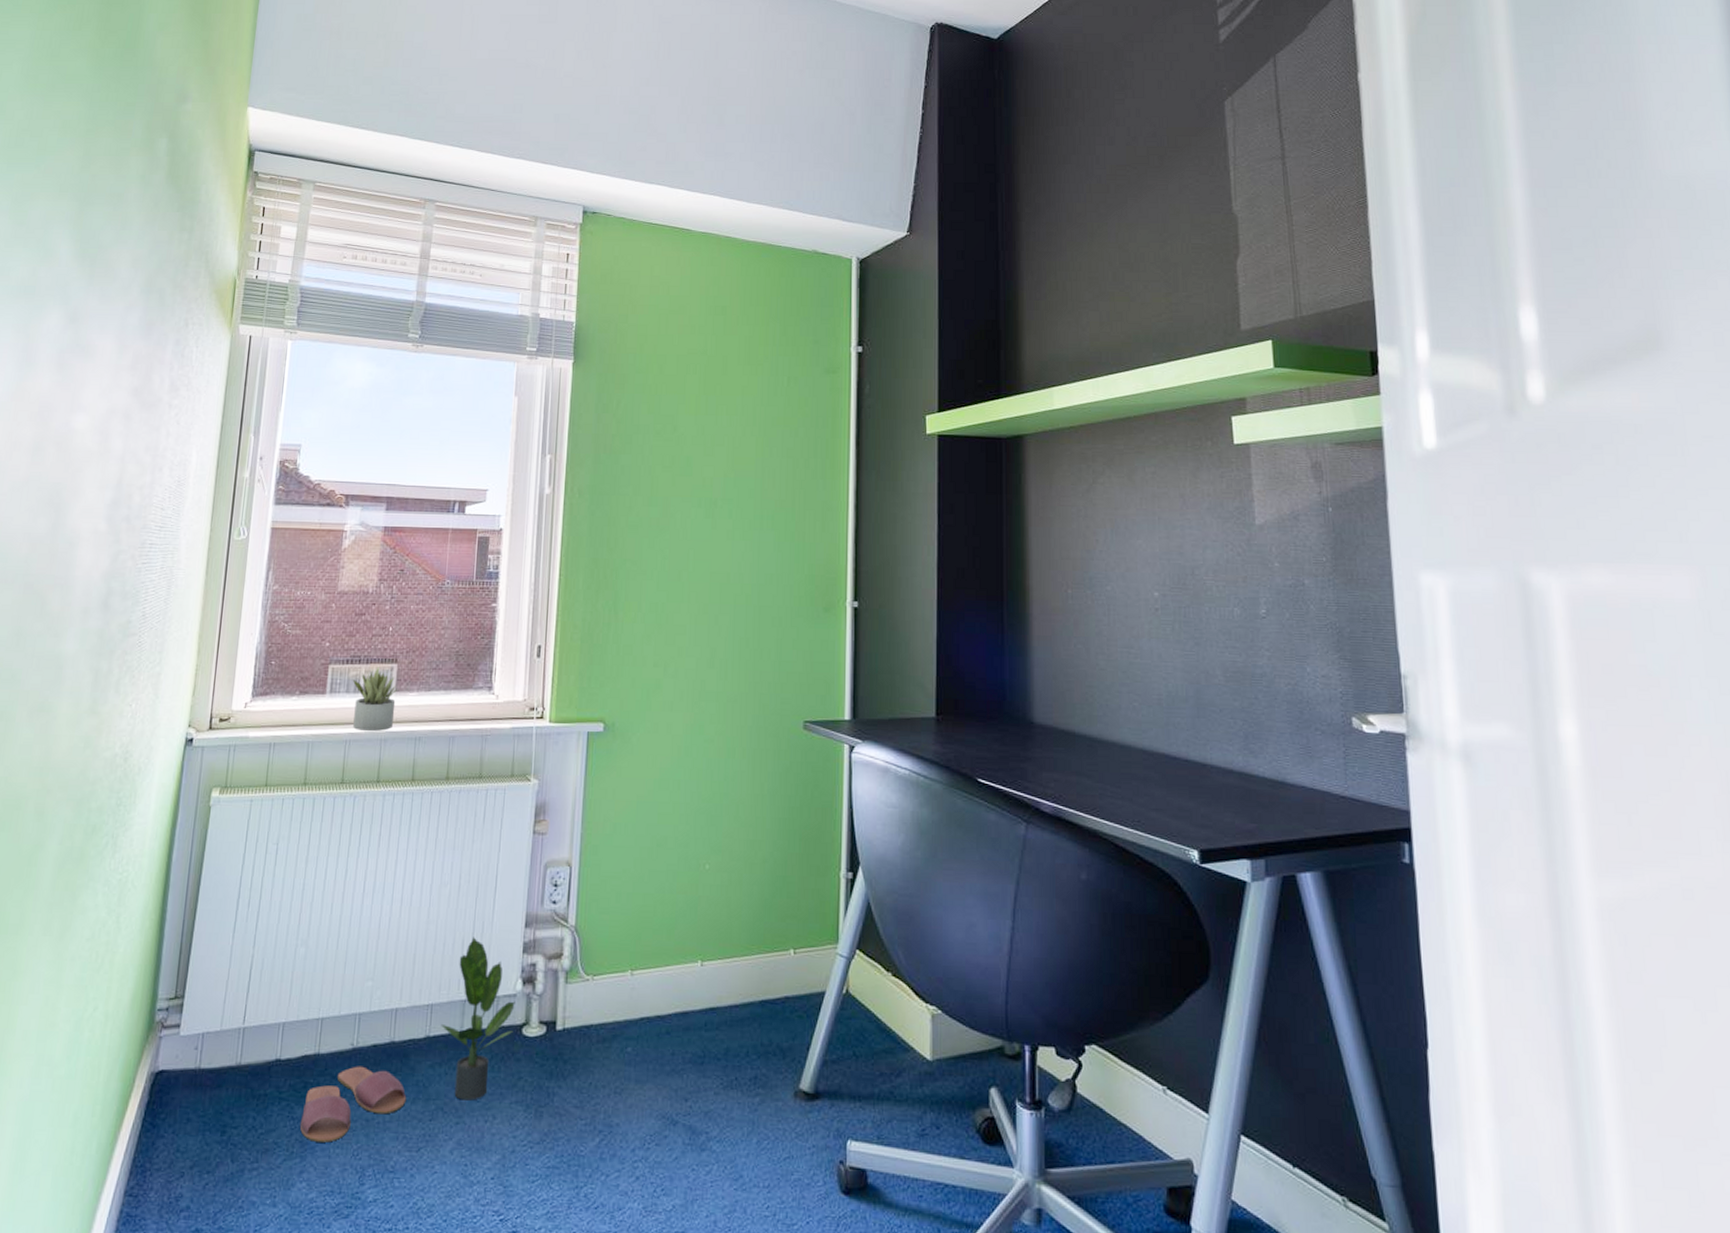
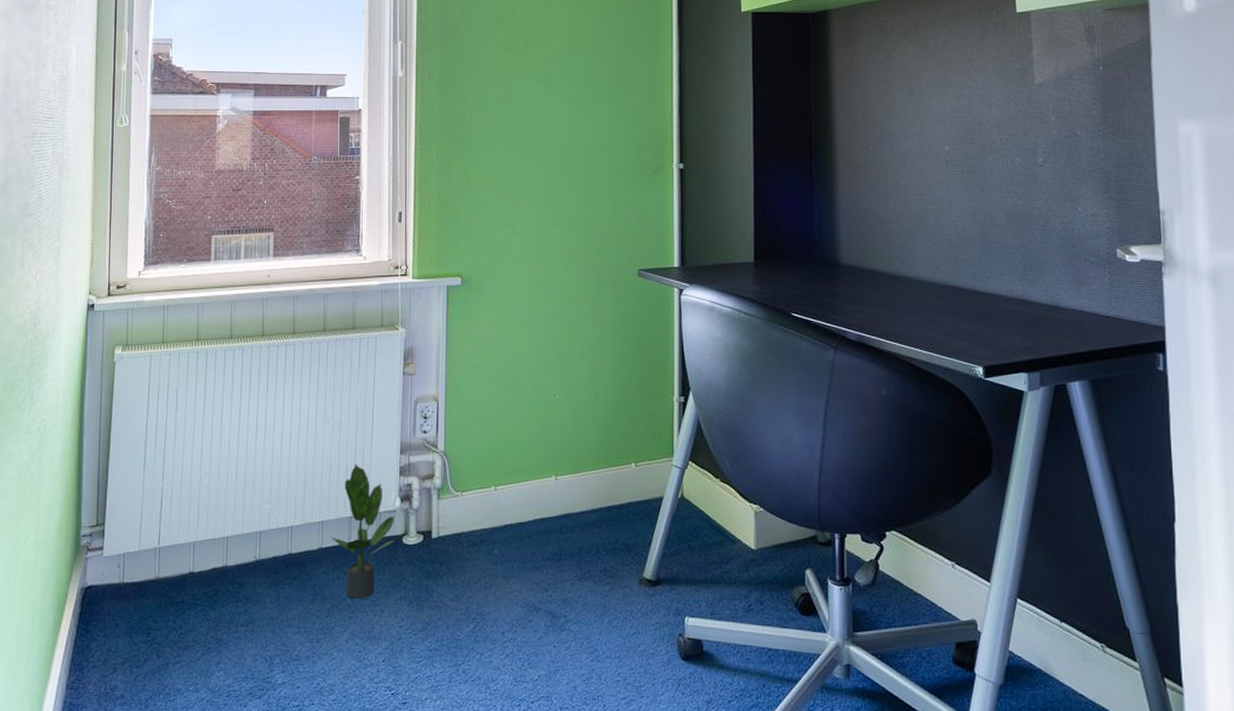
slippers: present [299,1066,407,1143] -> none [214,575,305,638]
succulent plant: present [352,667,399,732] -> none [234,235,277,293]

